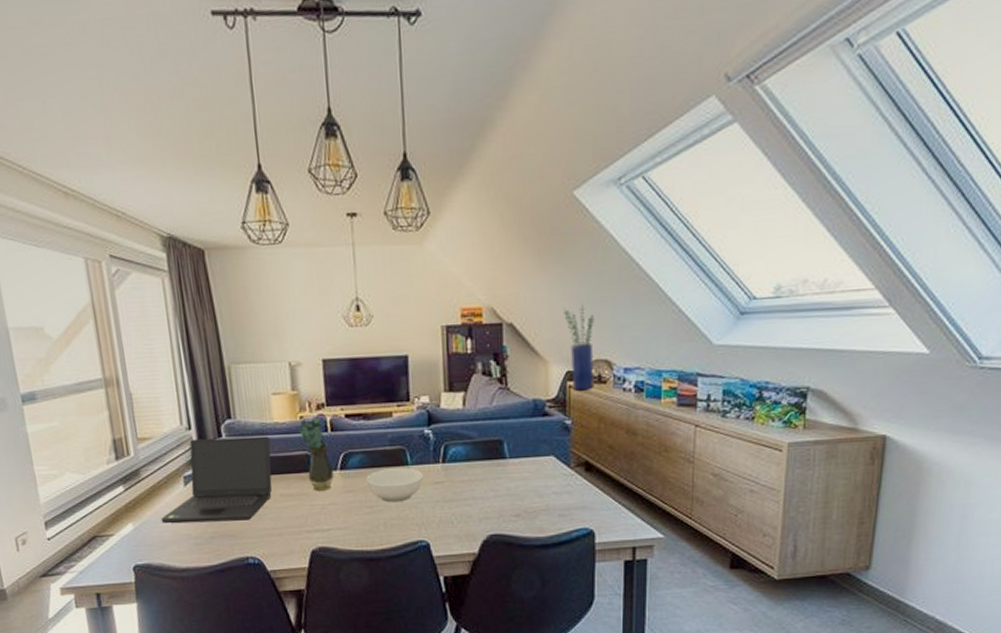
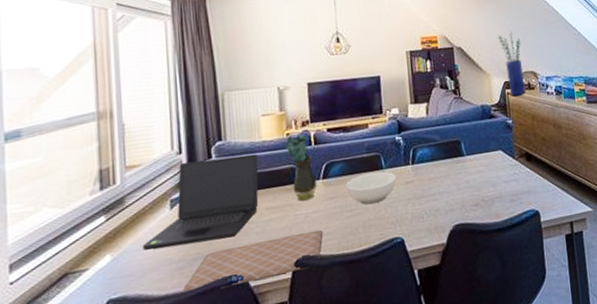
placemat: none [200,523,341,569] -> present [180,229,323,293]

